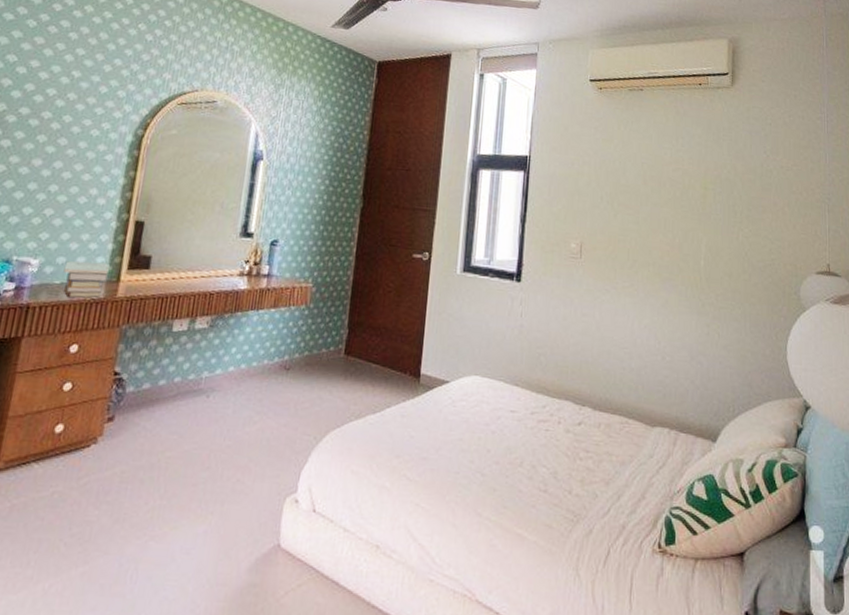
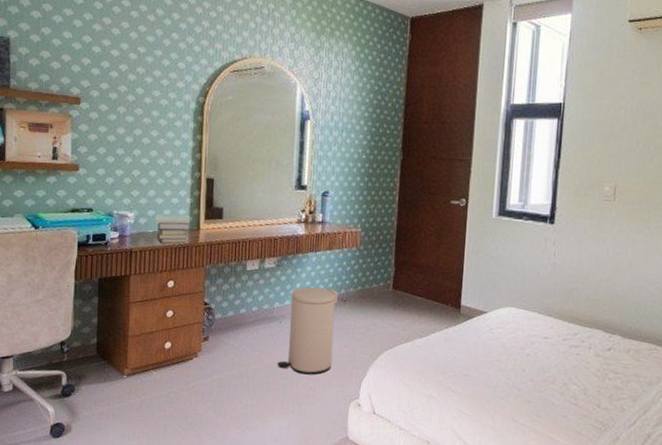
pedal bin: none [198,351,280,464] -> present [277,286,338,375]

